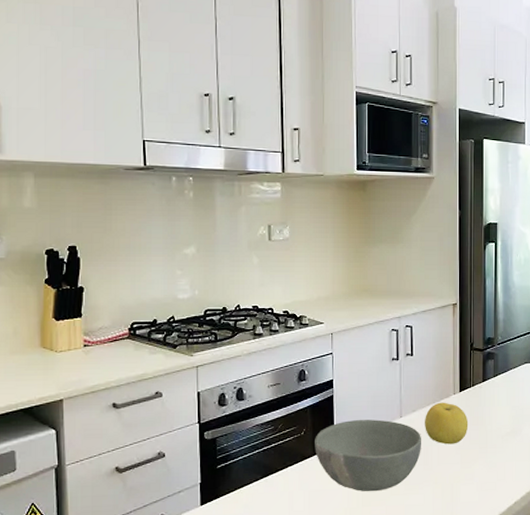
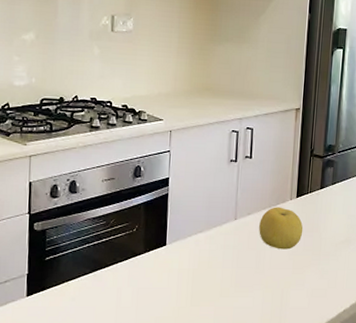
bowl: present [315,419,421,492] -> none [146,220,255,292]

